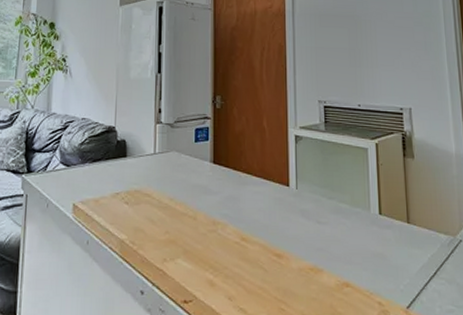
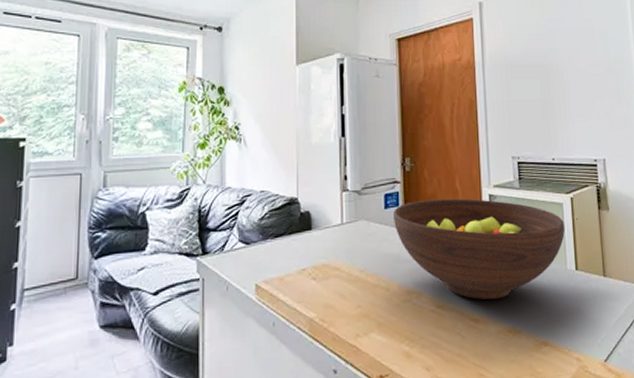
fruit bowl: none [202,136,370,237] -> present [392,198,565,300]

